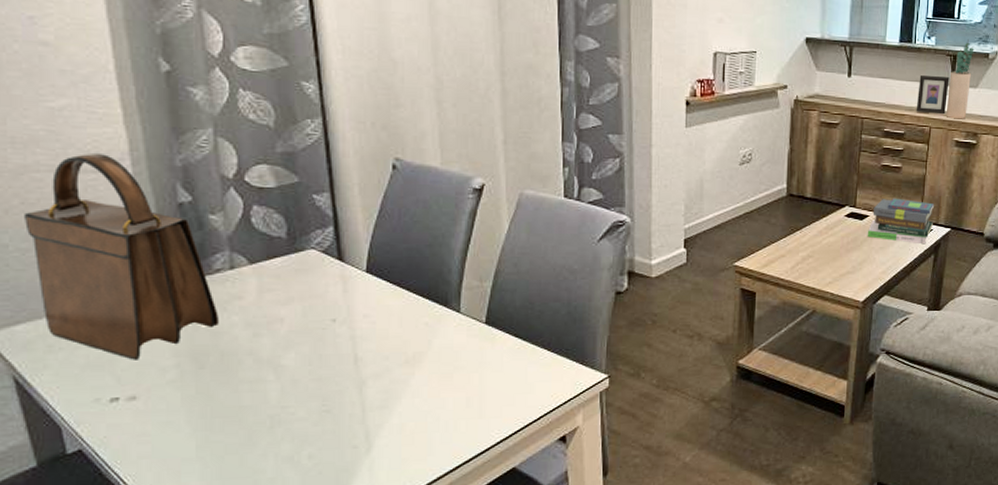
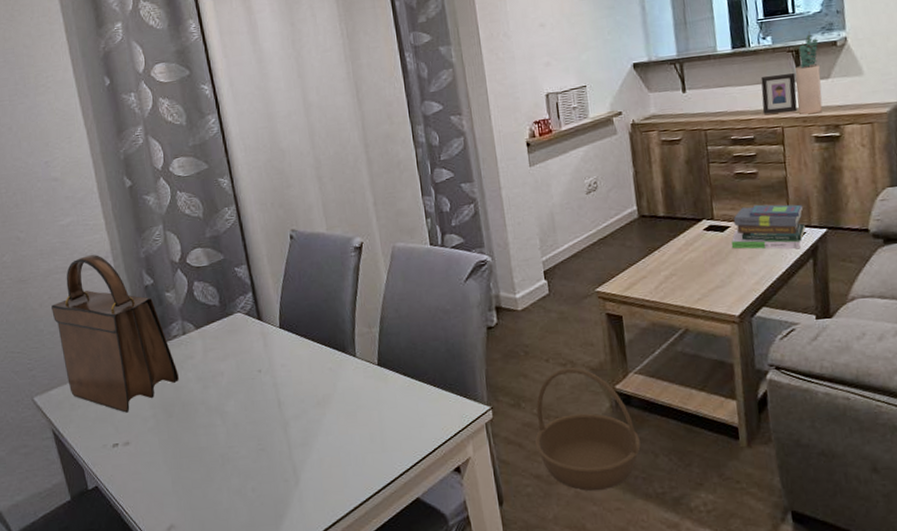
basket: none [649,339,754,463] -> present [534,367,641,491]

